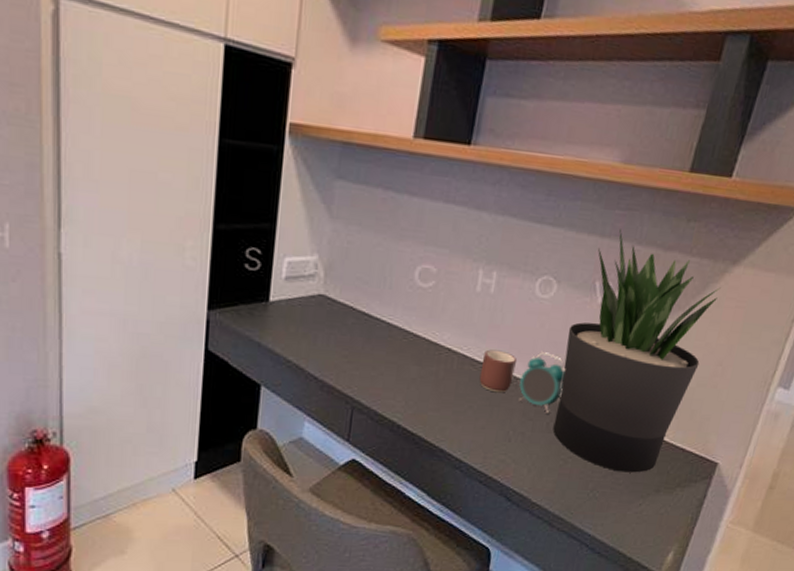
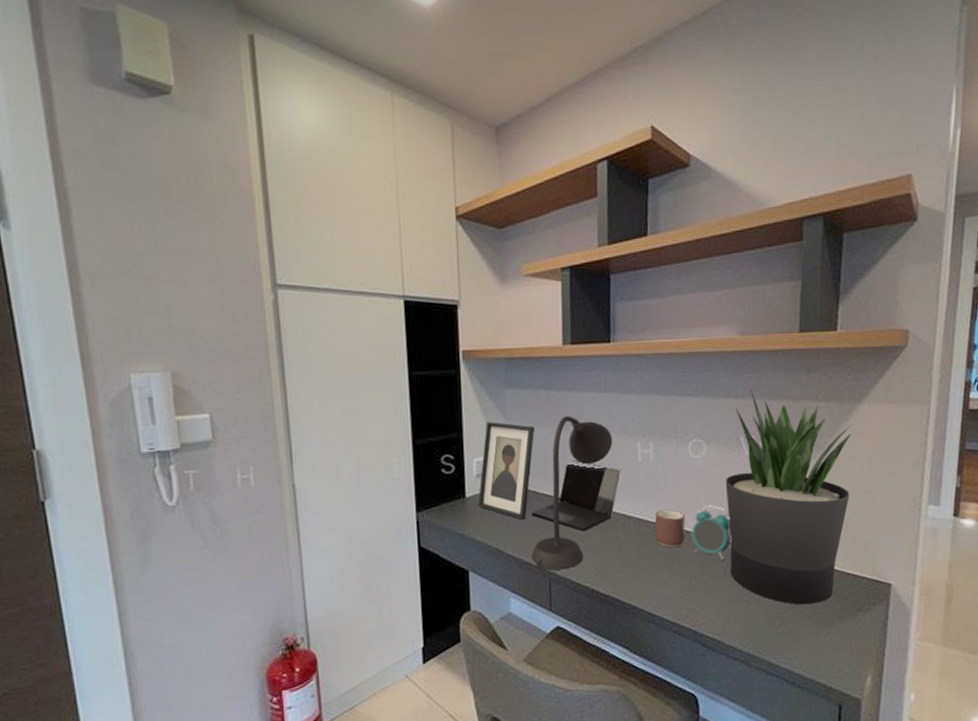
picture frame: none [282,216,364,337] -> present [478,421,535,520]
desk lamp: none [336,224,453,400] -> present [531,416,613,571]
laptop: none [344,280,454,361] -> present [532,461,620,532]

